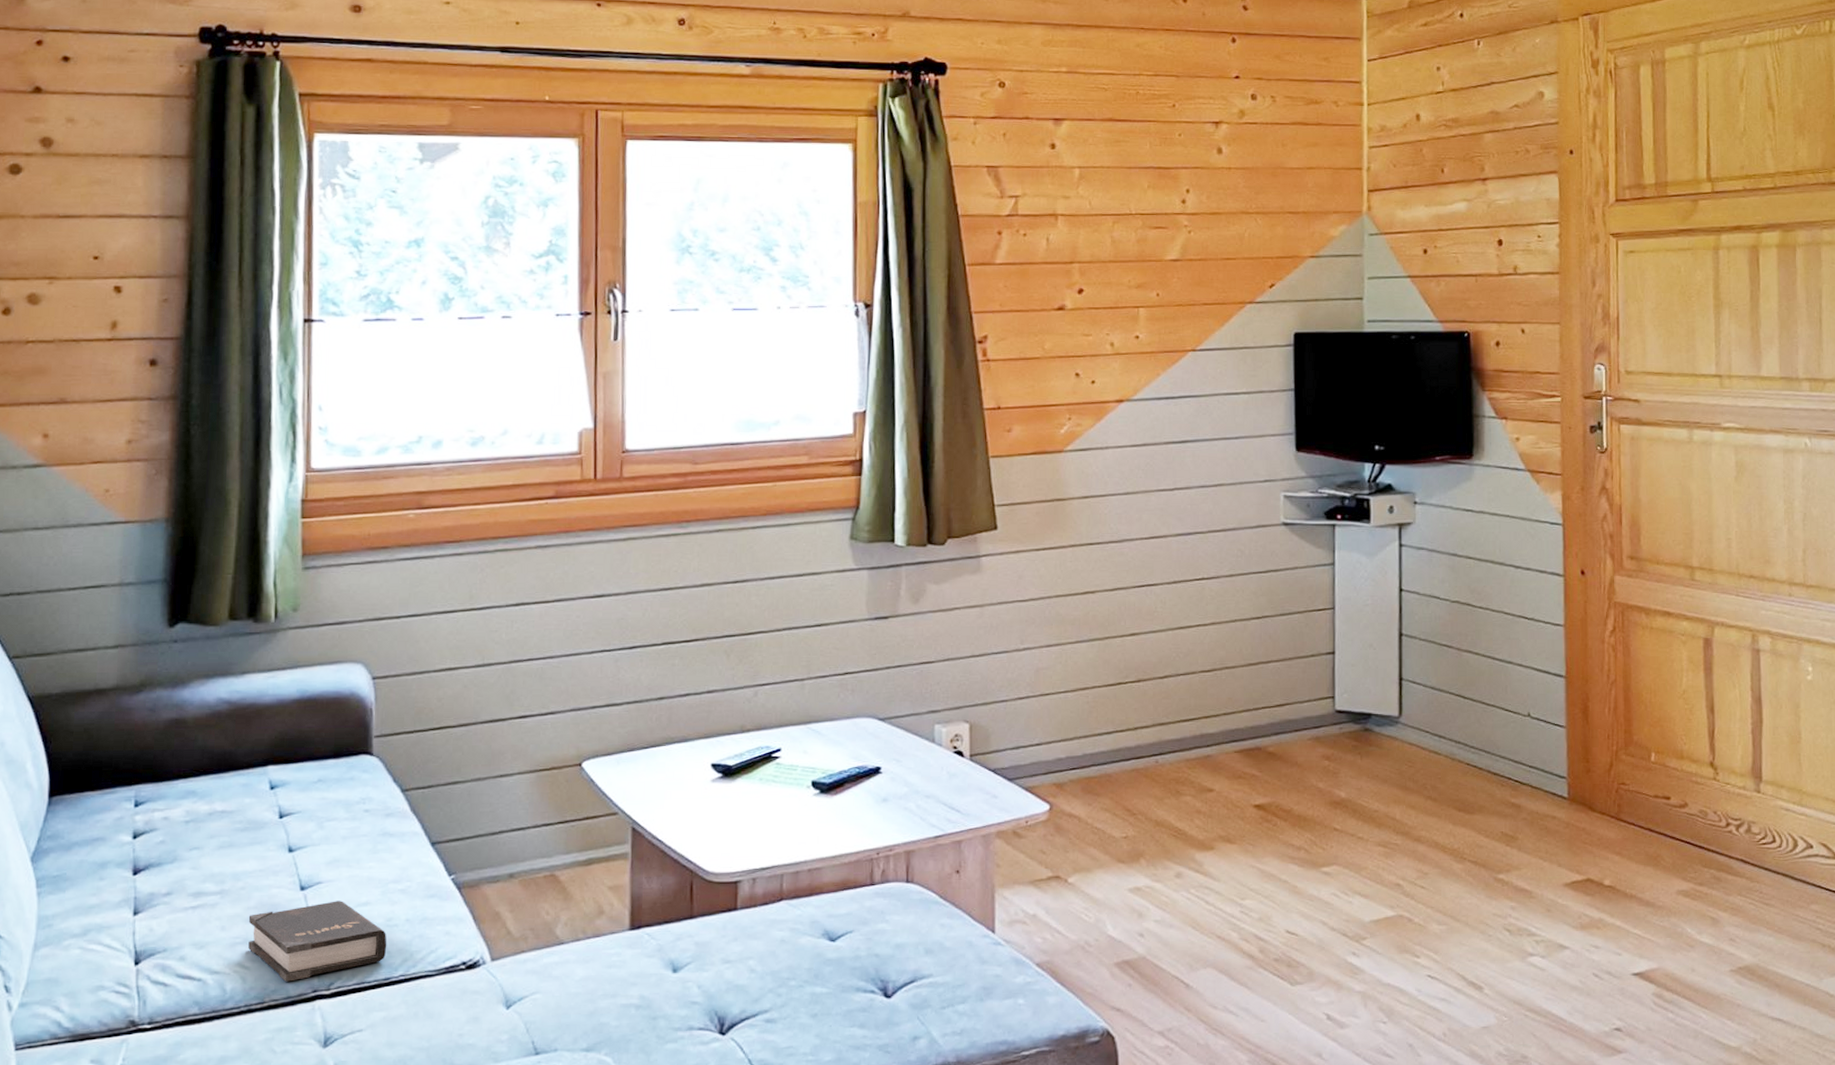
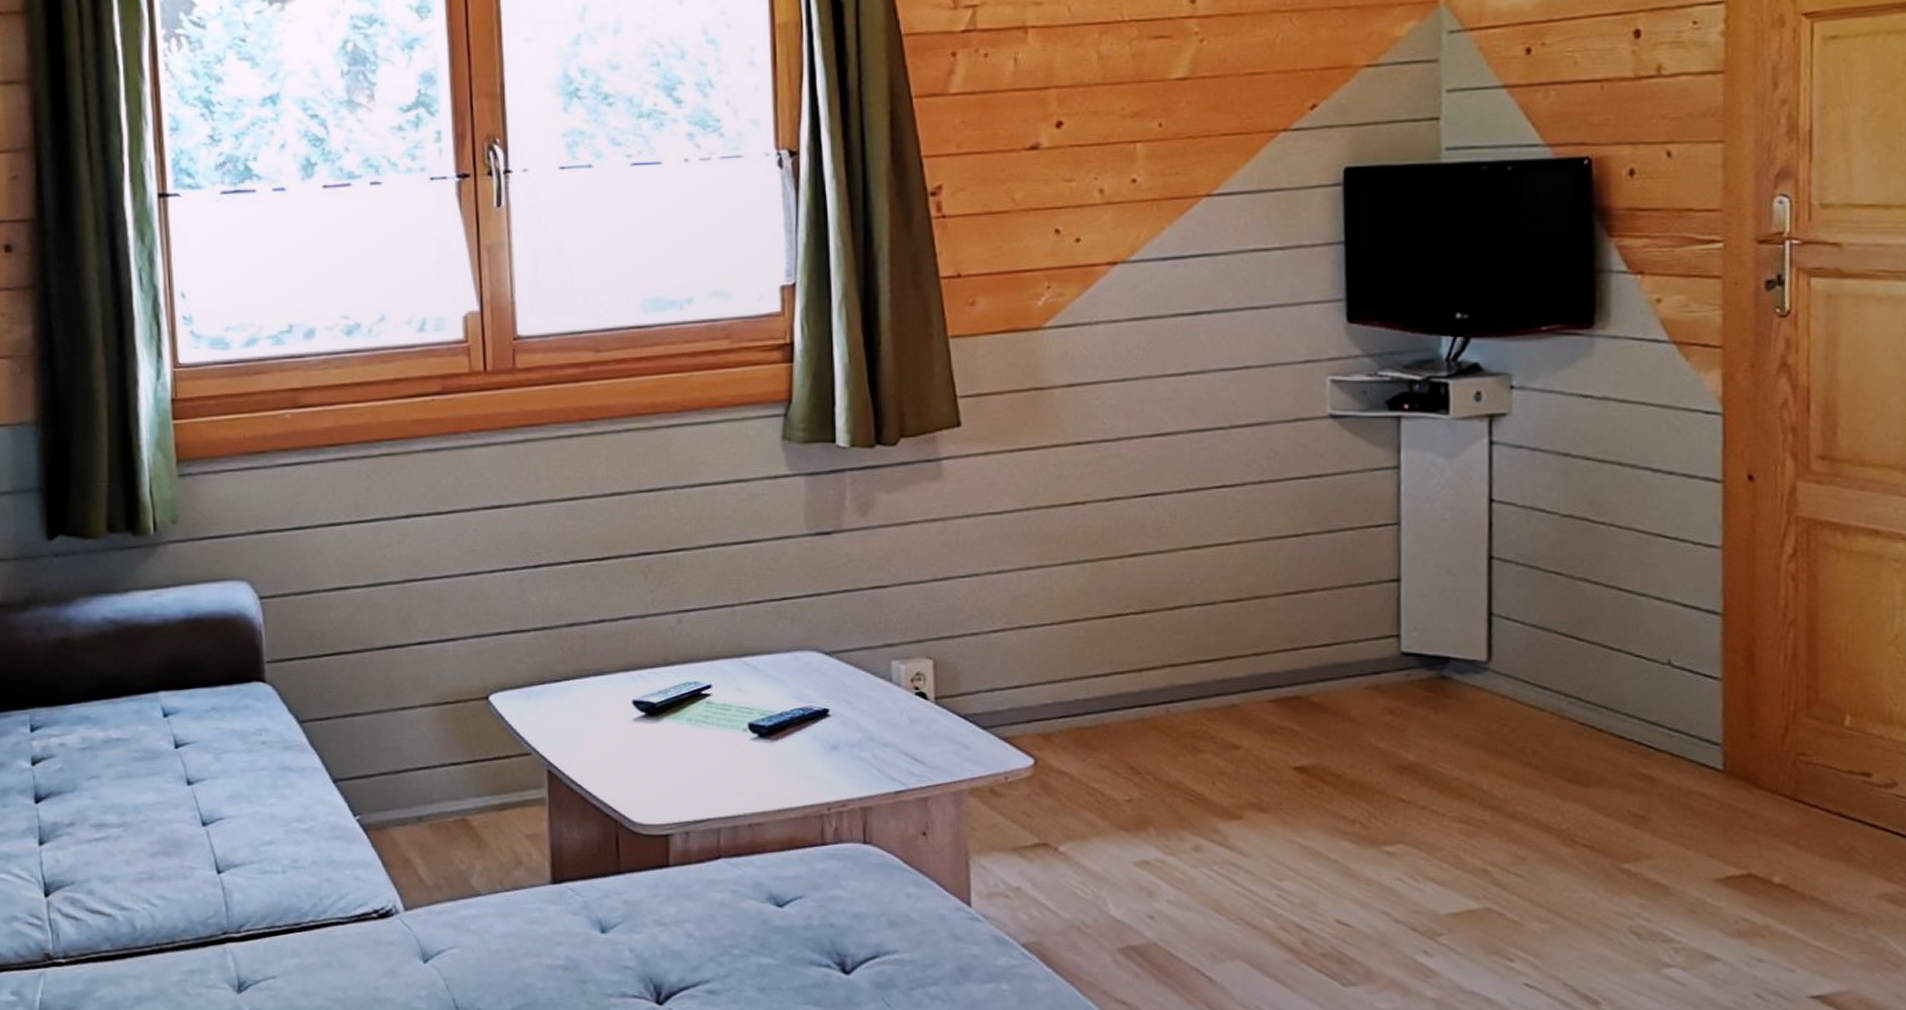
hardback book: present [248,901,387,982] -> none [152,838,295,922]

